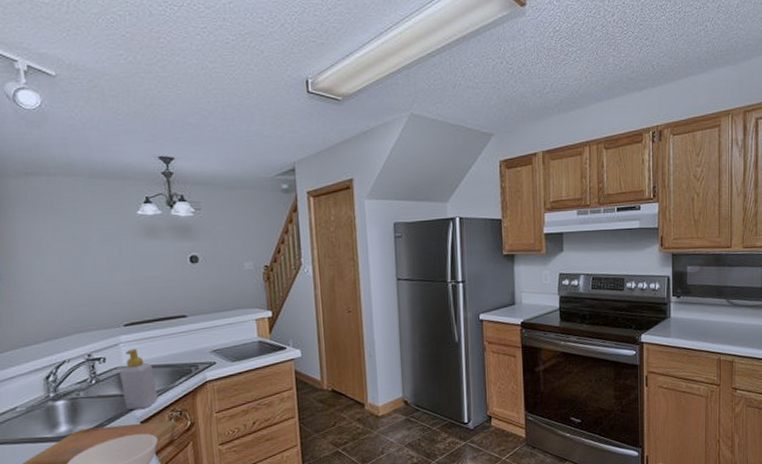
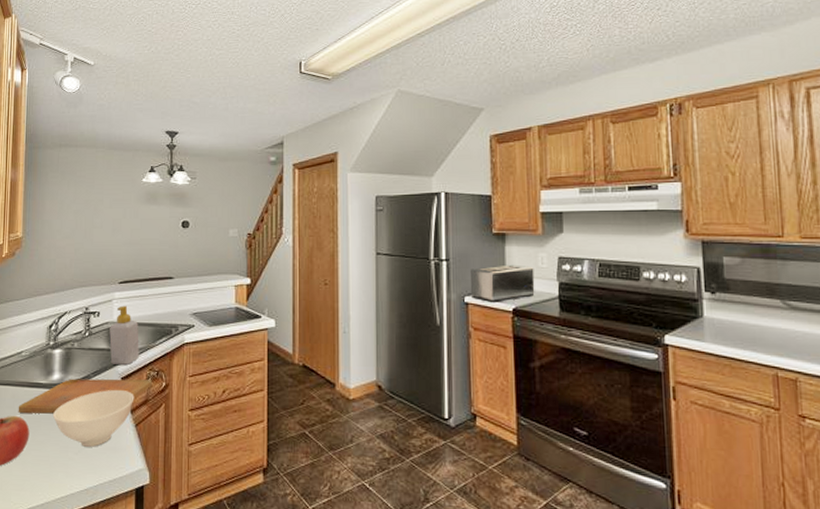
toaster: none [483,282,540,319] -> present [469,264,535,303]

